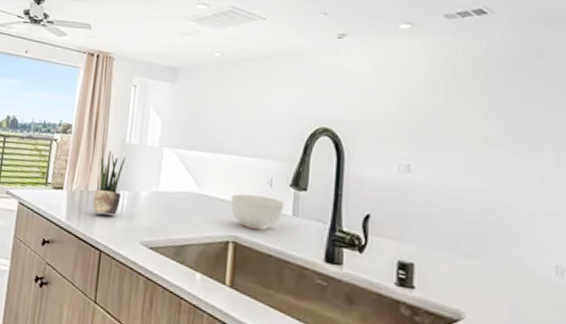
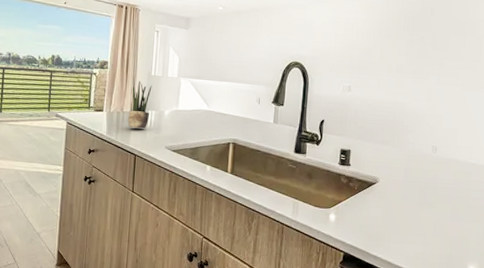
bowl: present [230,194,285,231] -> none [231,109,269,134]

